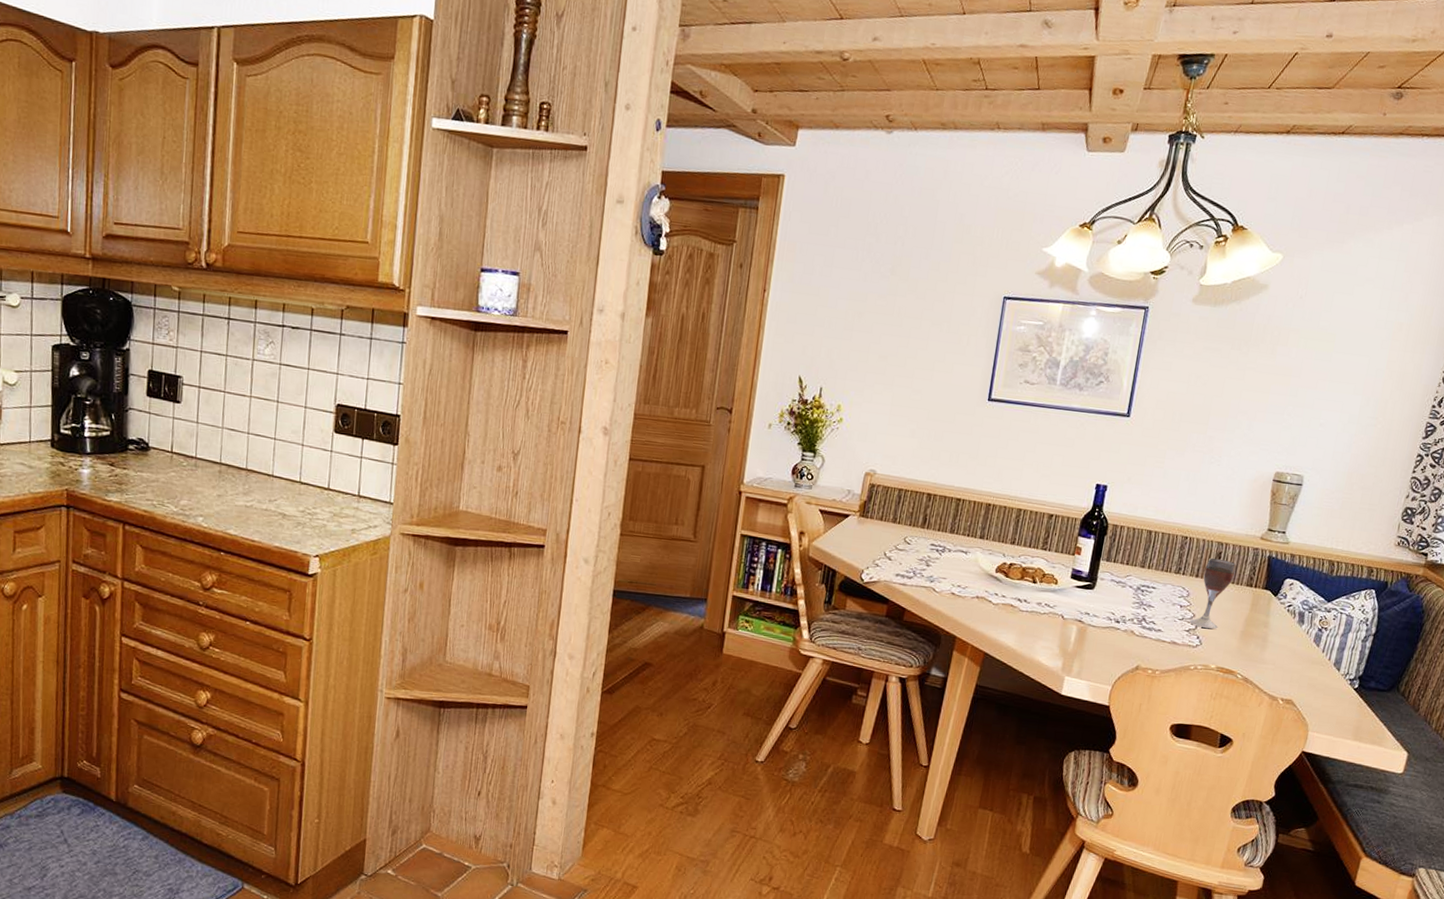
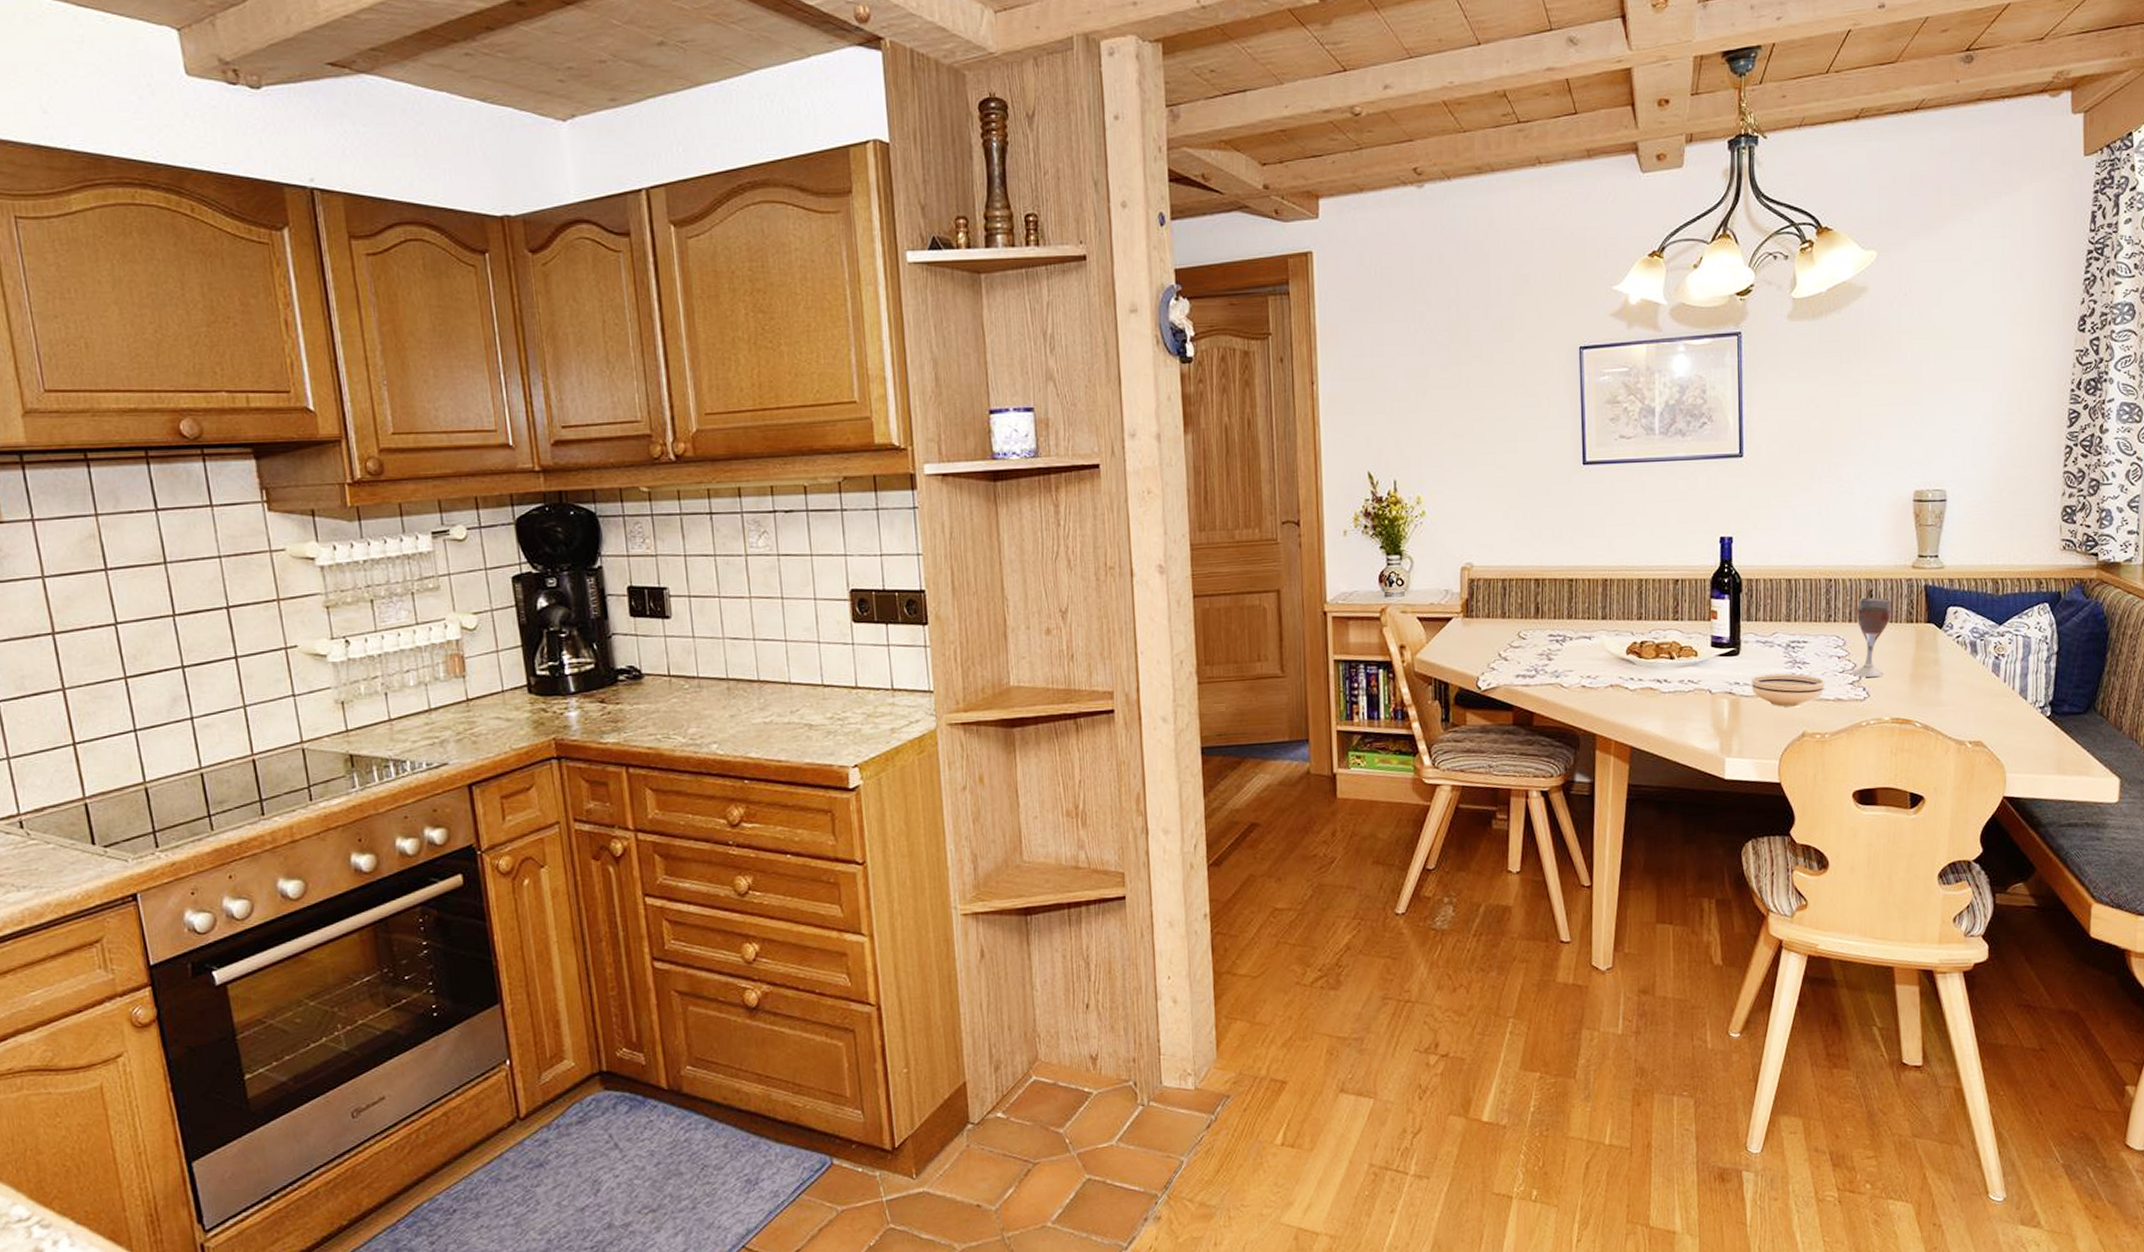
bowl: none [1099,609,1165,643] -> present [1751,673,1826,708]

